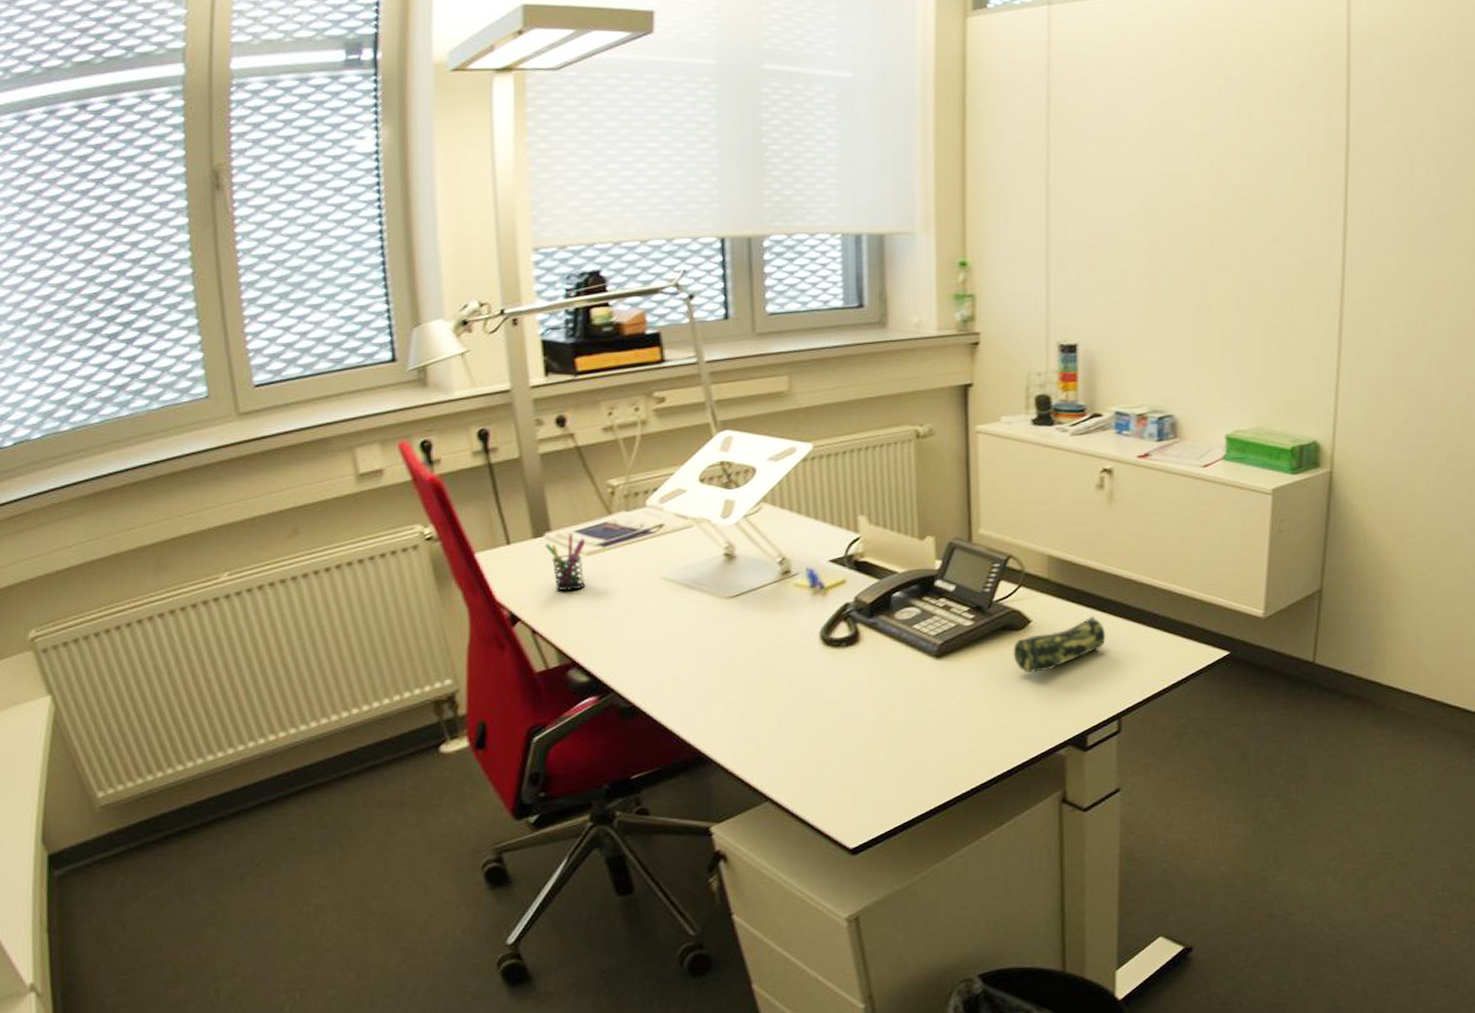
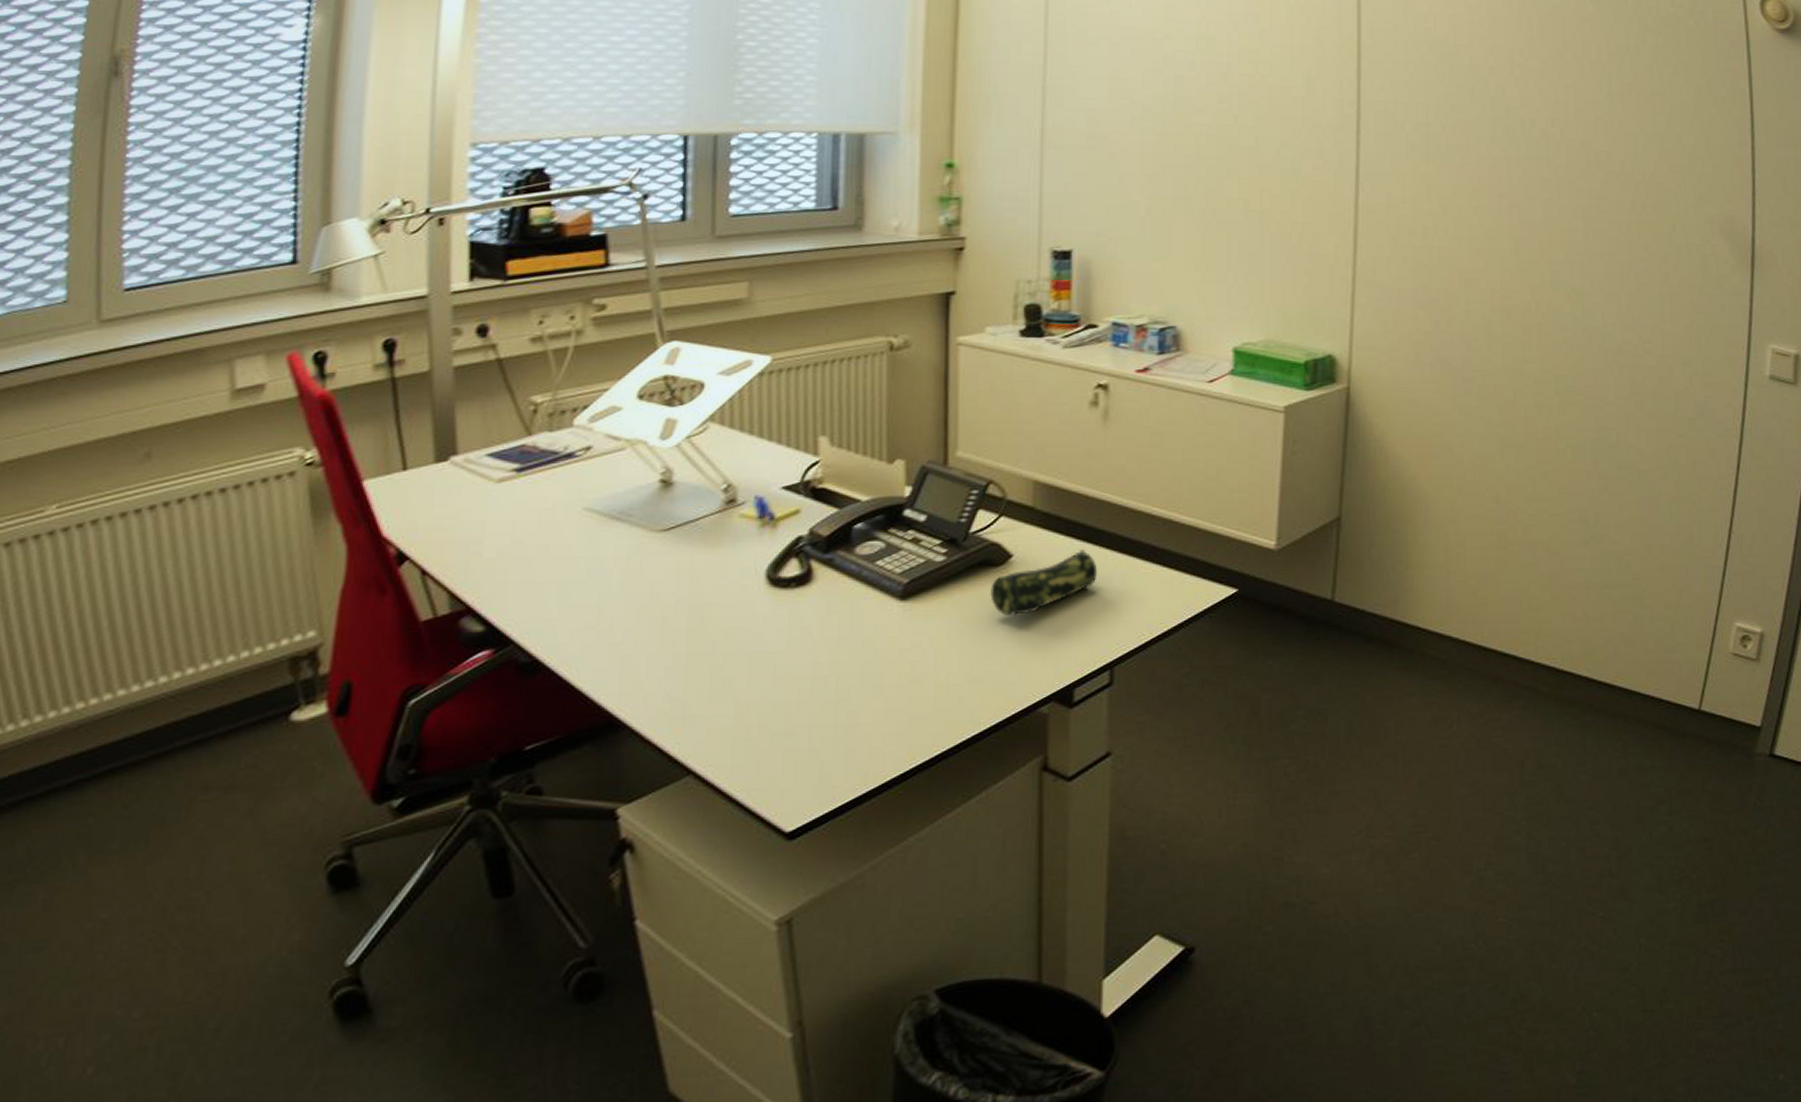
pen holder: present [544,533,586,592] -> none [448,457,498,525]

